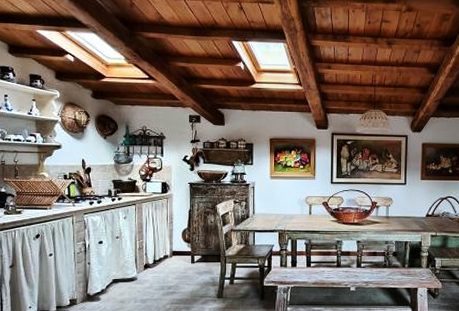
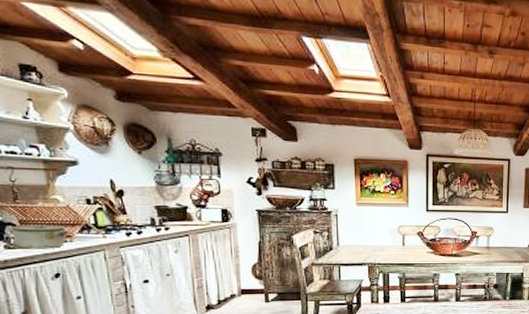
cooking pot: none [9,195,49,215] -> present [8,224,69,249]

